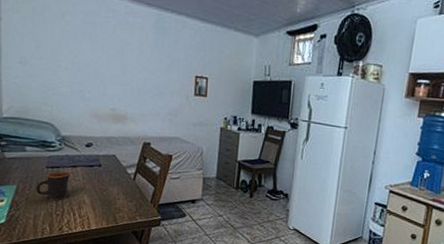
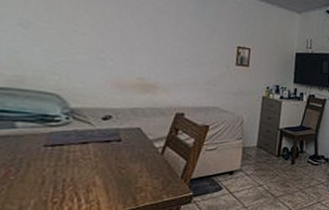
mug: present [36,171,71,201] -> none [25,150,79,186]

